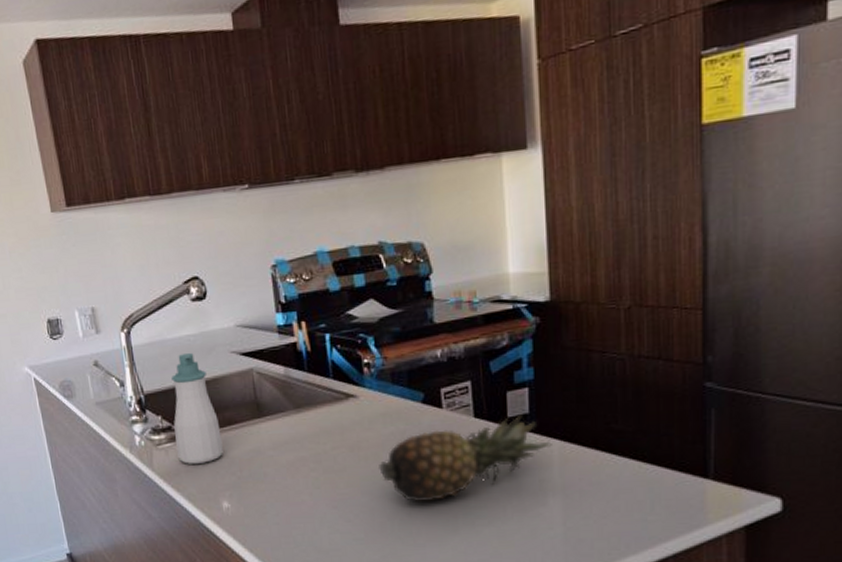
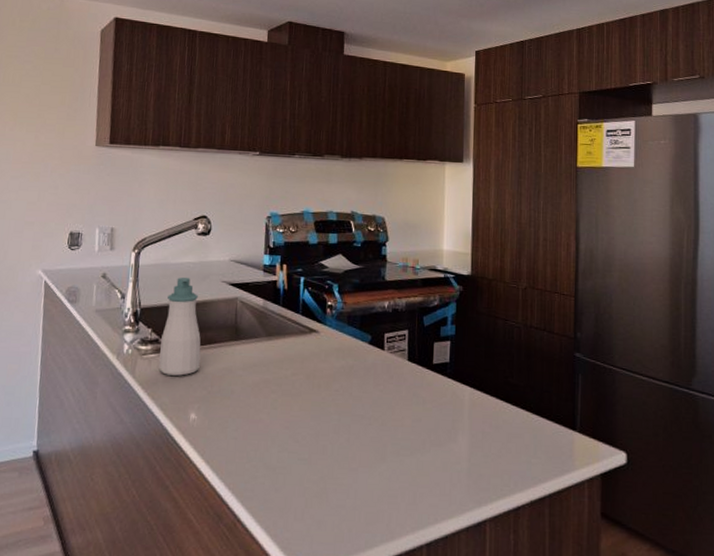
fruit: present [379,414,552,503] -> none [328,362,464,431]

